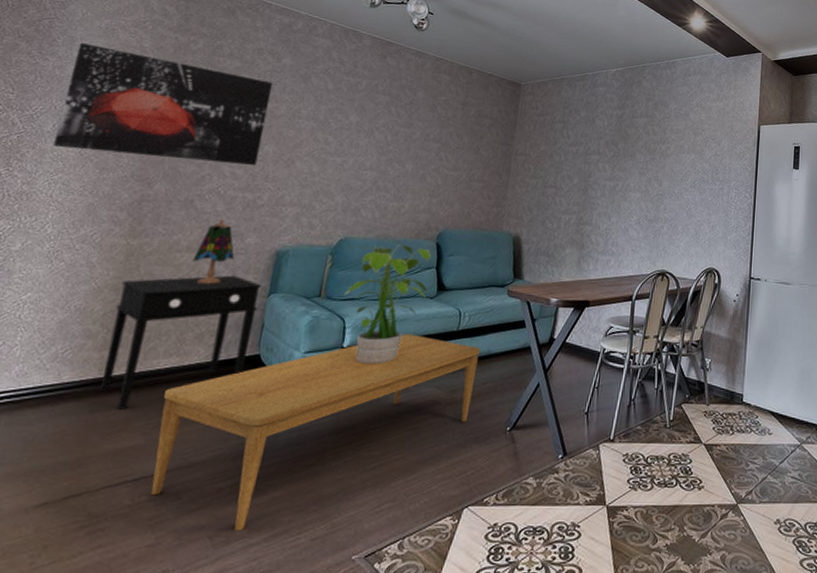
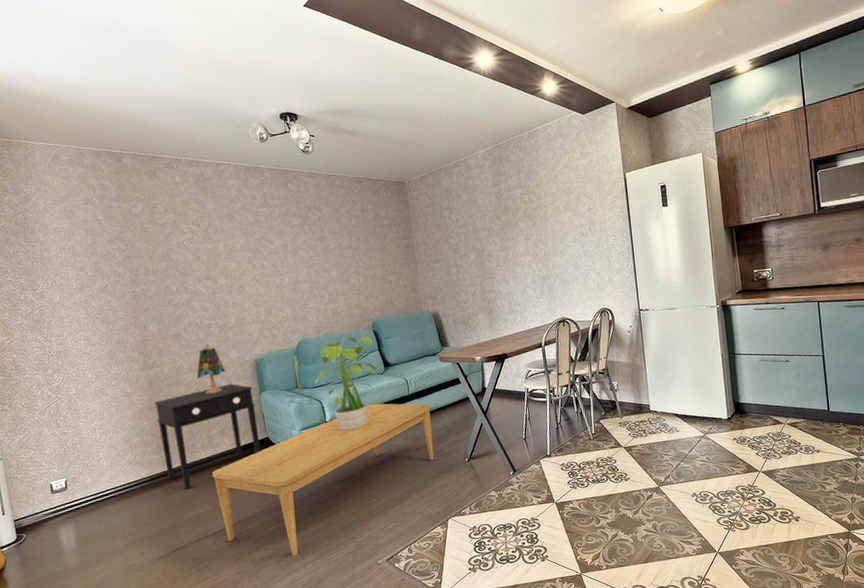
wall art: present [54,42,273,165] -> none [51,226,217,313]

